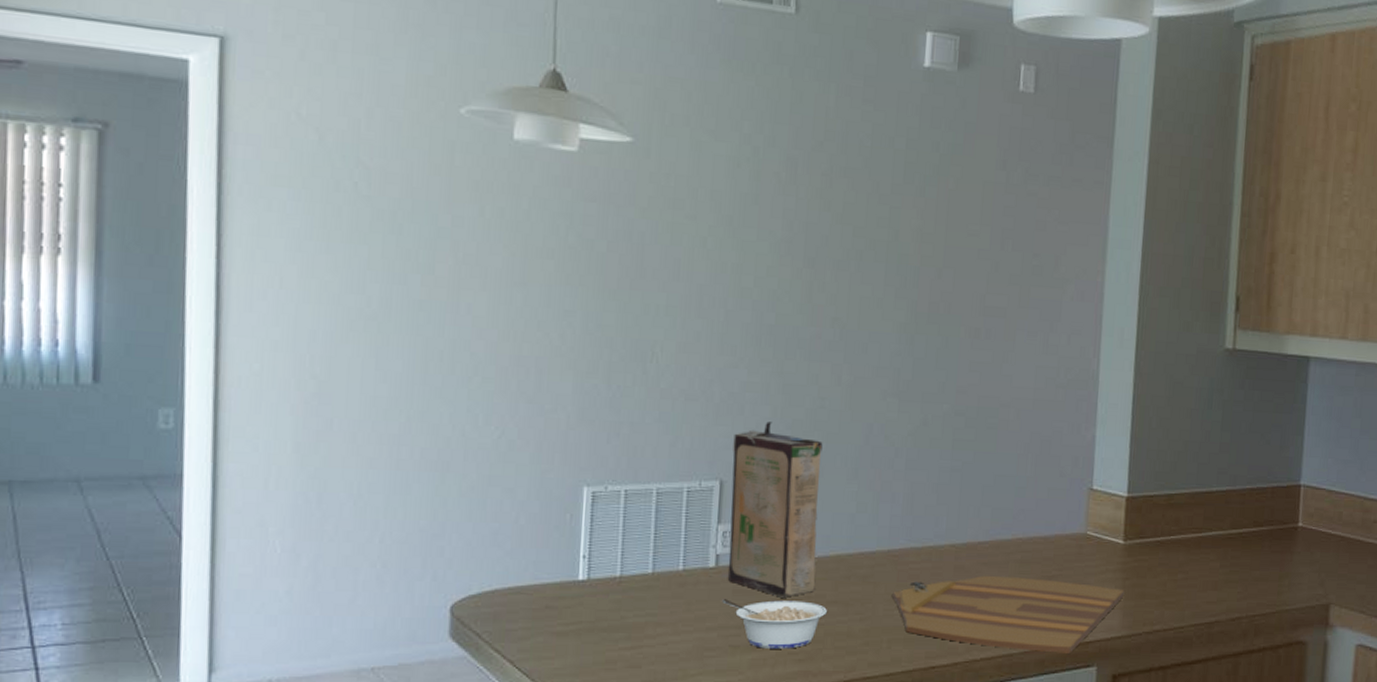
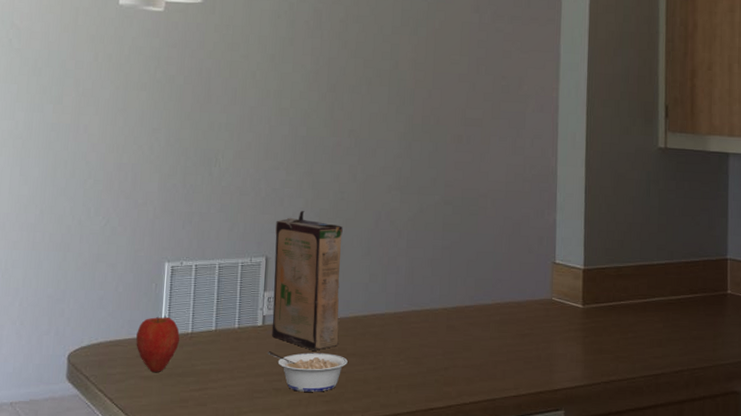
apple: none [544,556,605,627] -> present [136,316,180,372]
cutting board: present [892,575,1125,653] -> none [398,333,585,399]

